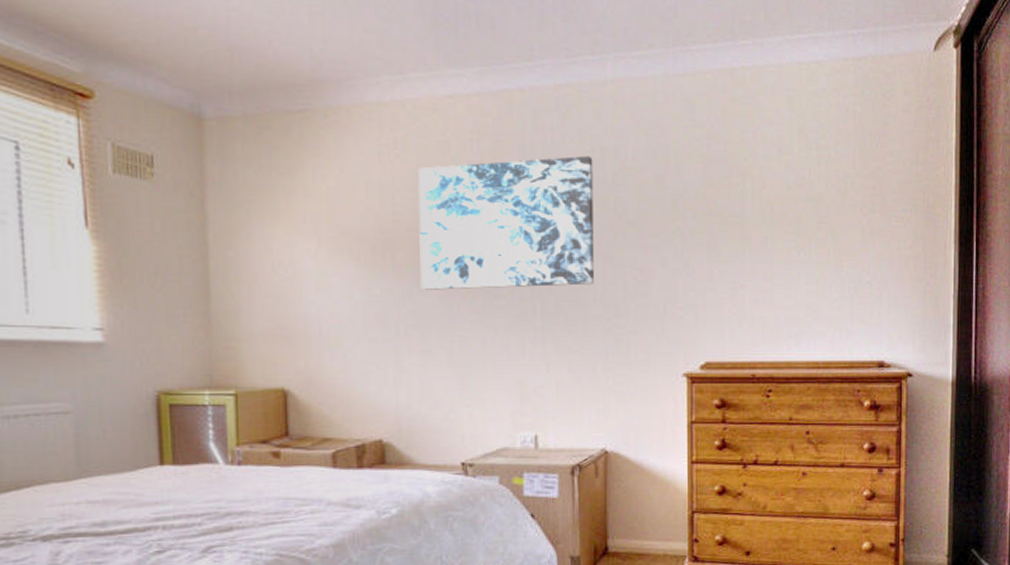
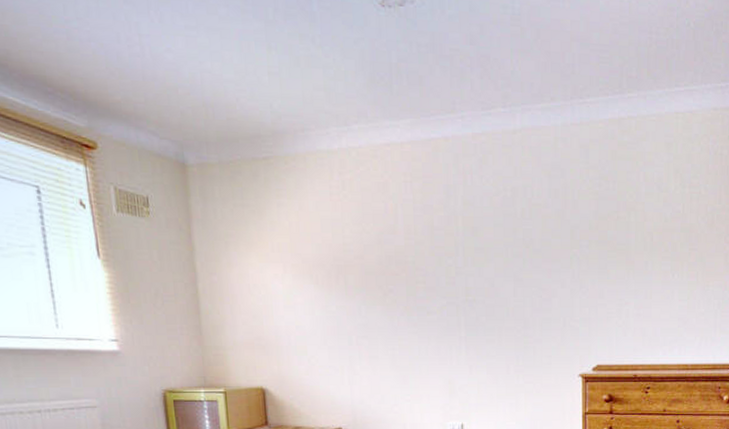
wall art: present [418,155,594,290] -> none [363,194,507,307]

